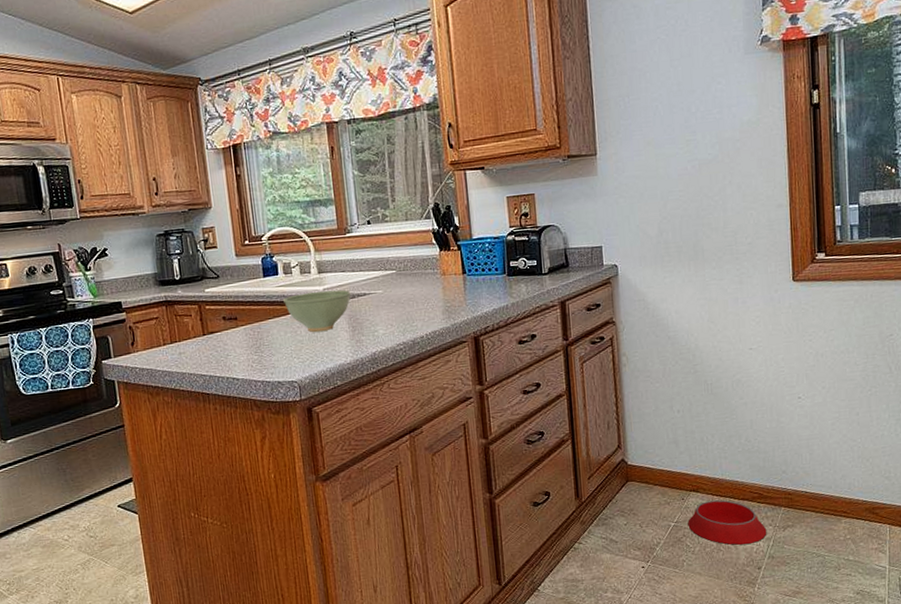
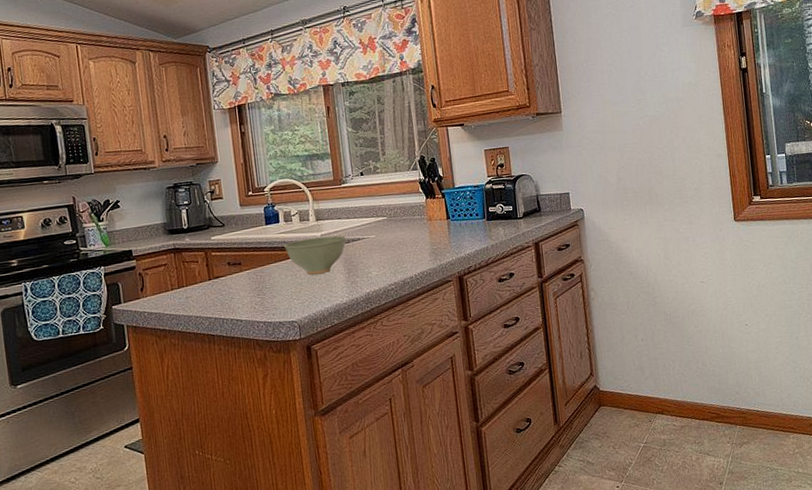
pet bowl: present [688,499,767,545] -> none [655,420,726,463]

